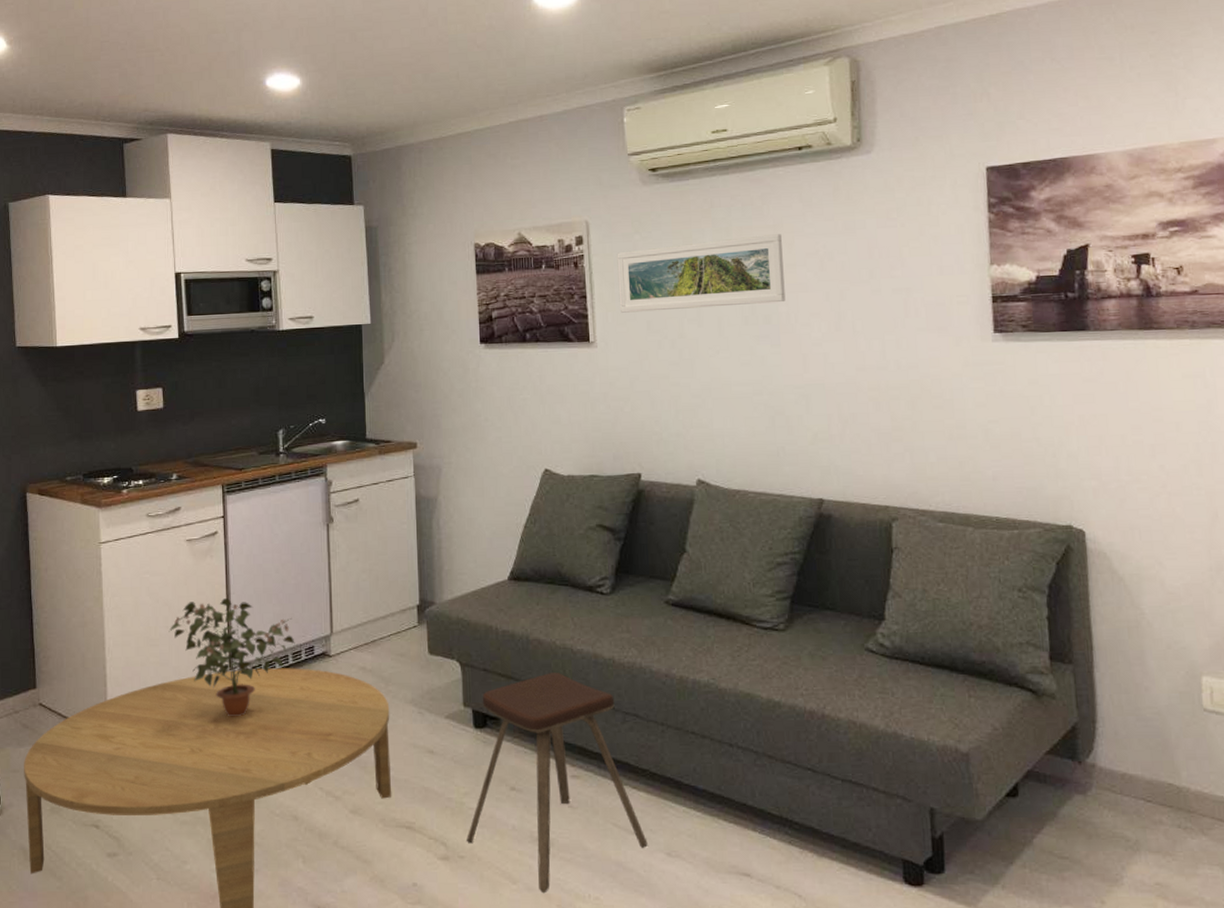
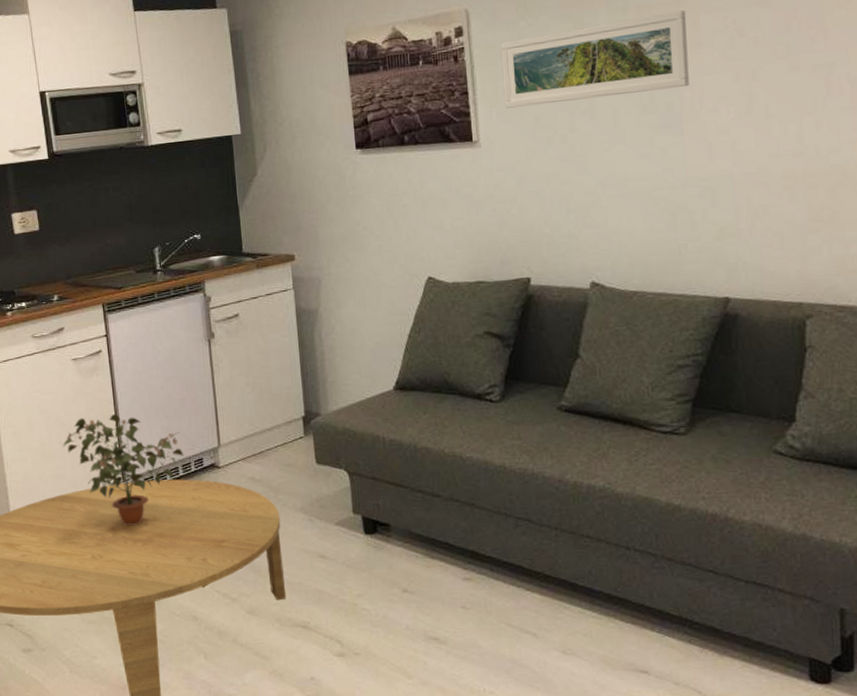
music stool: present [467,673,648,894] -> none [361,480,542,688]

